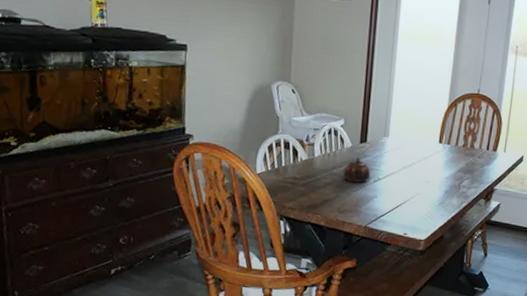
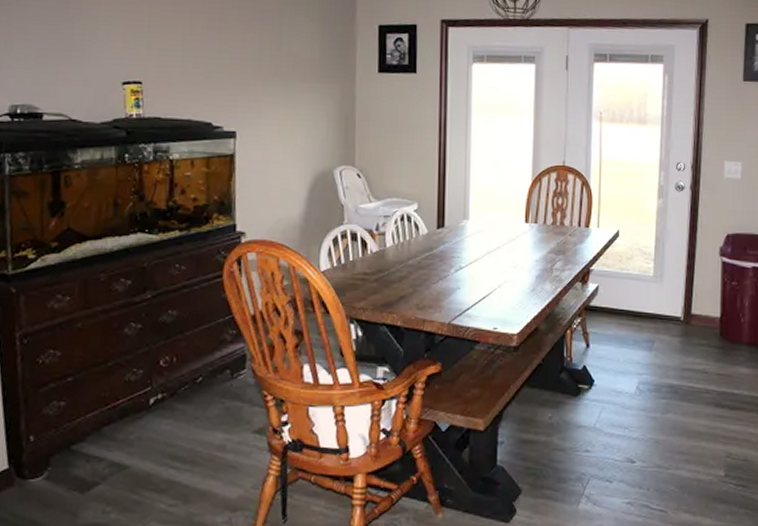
teapot: present [343,156,371,183] -> none [420,244,451,273]

